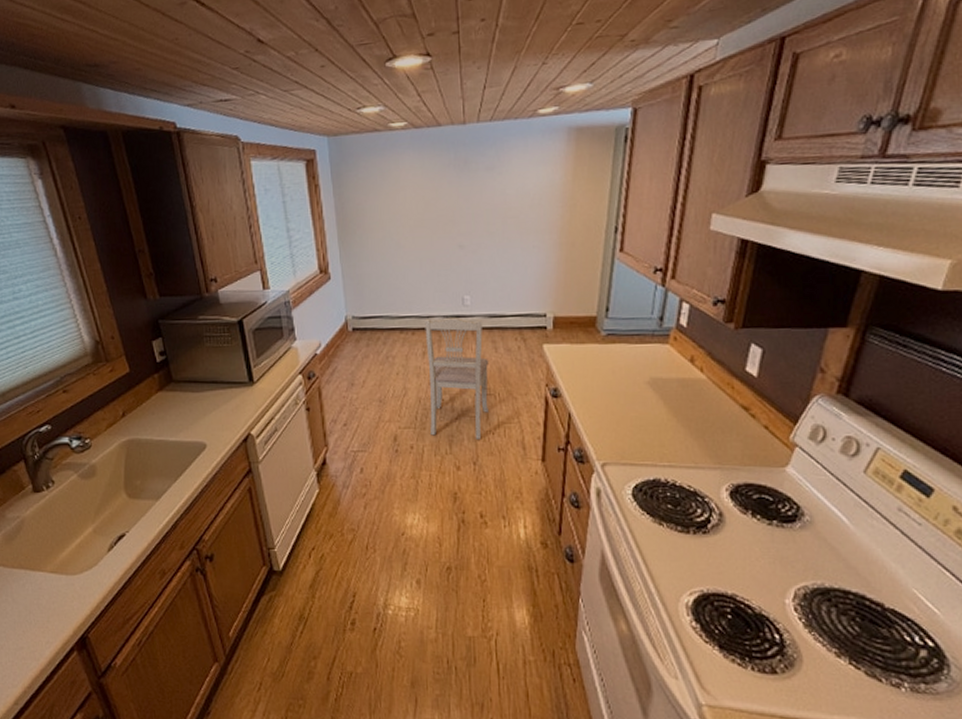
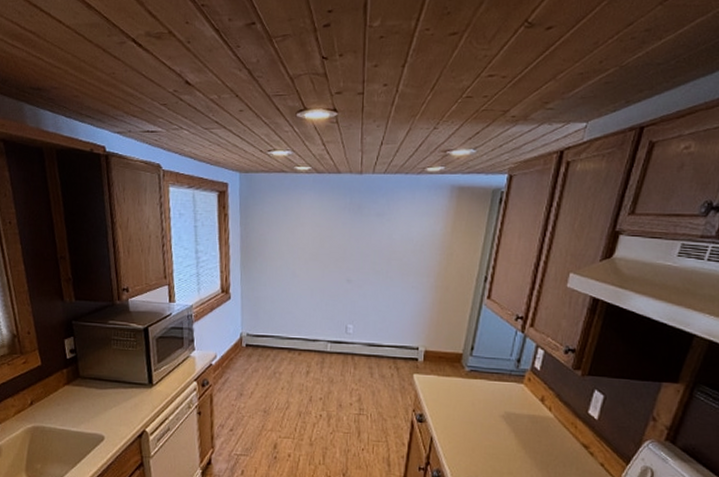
dining chair: present [425,316,489,439] -> none [307,342,365,454]

